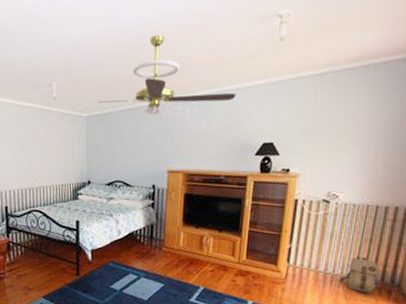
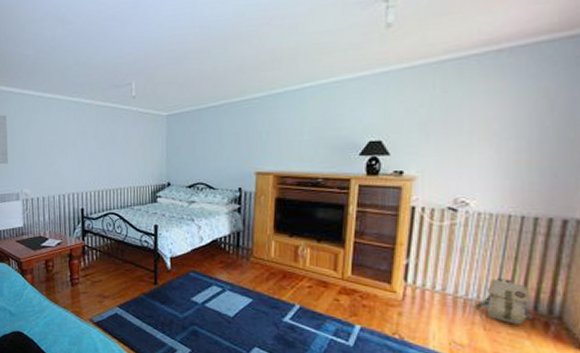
ceiling fan: present [99,34,236,119] -> none [180,28,335,116]

